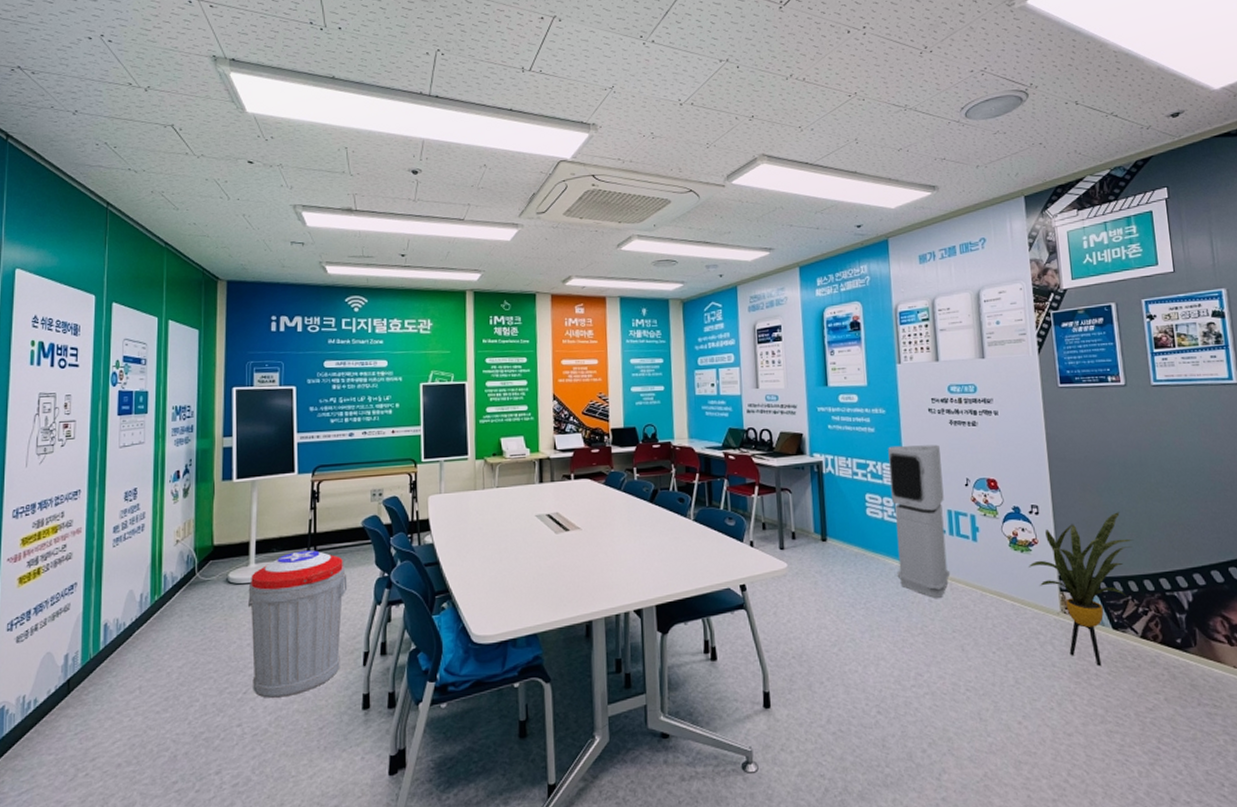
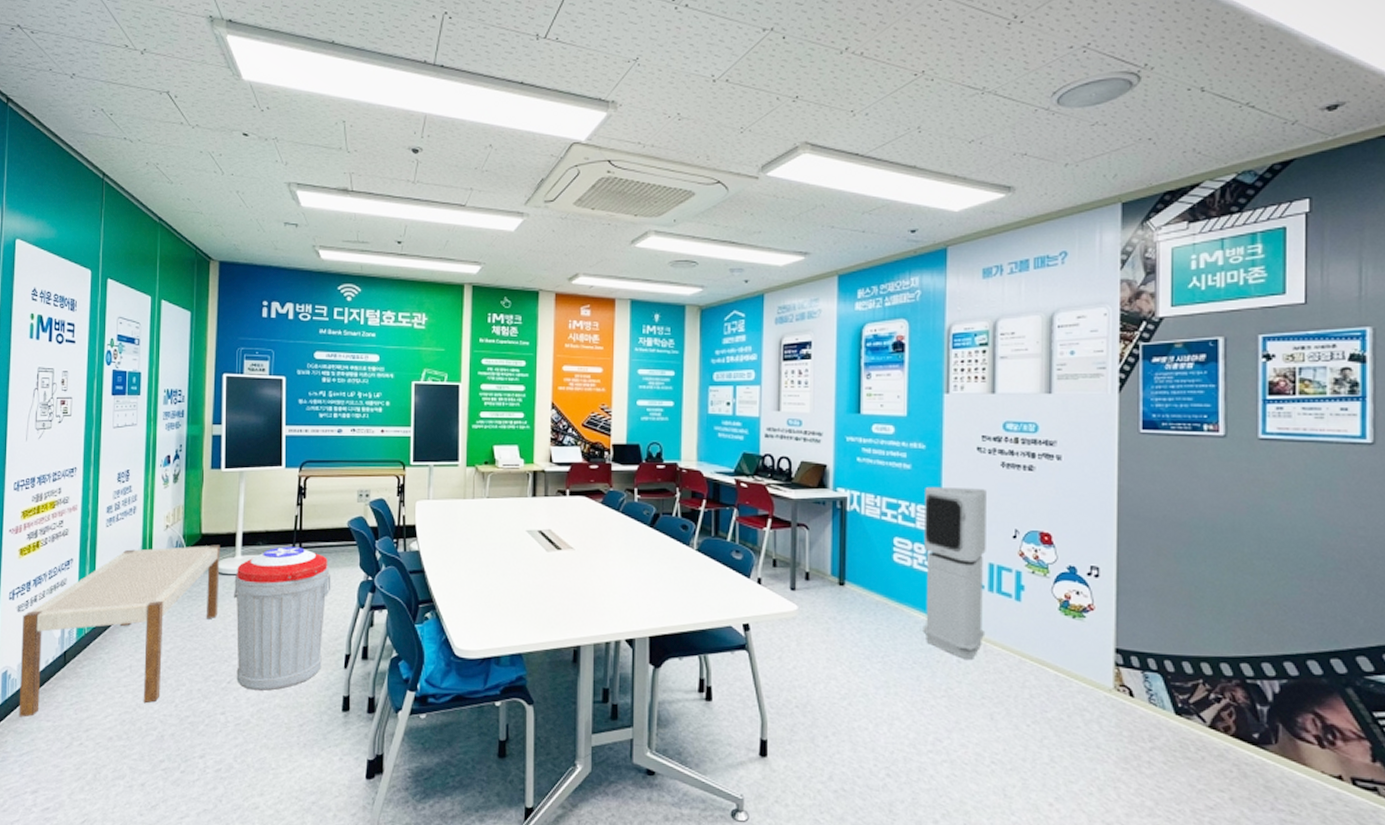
bench: none [17,555,233,754] -> present [19,545,220,718]
house plant: present [1029,512,1133,666] -> none [1080,582,1213,753]

